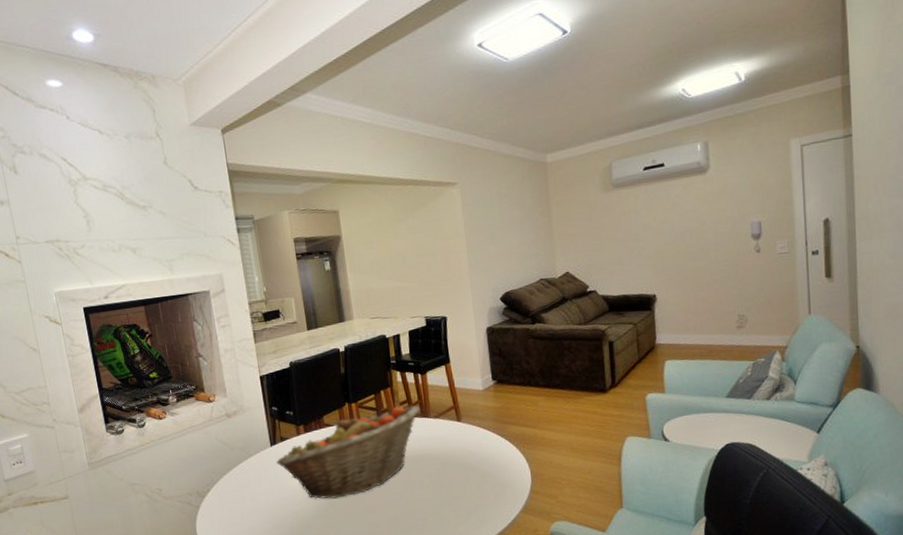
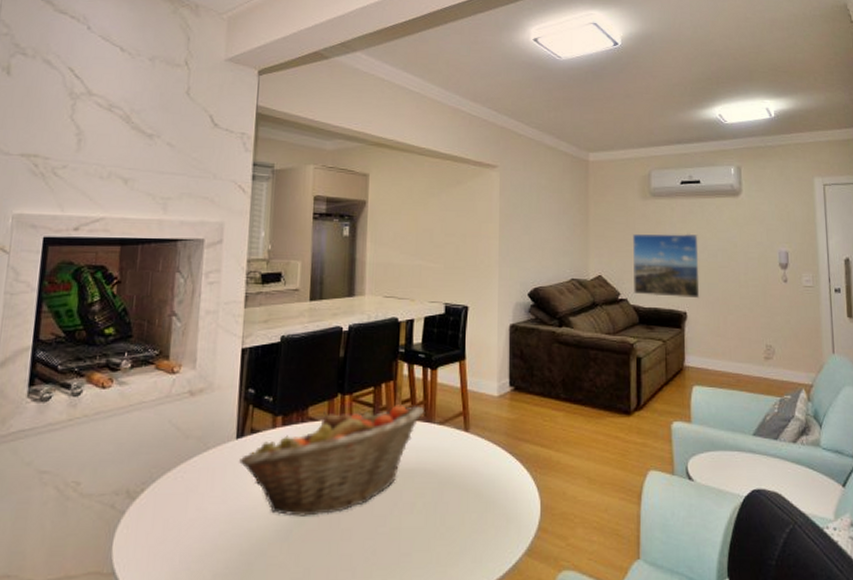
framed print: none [597,218,669,285] -> present [633,233,700,299]

